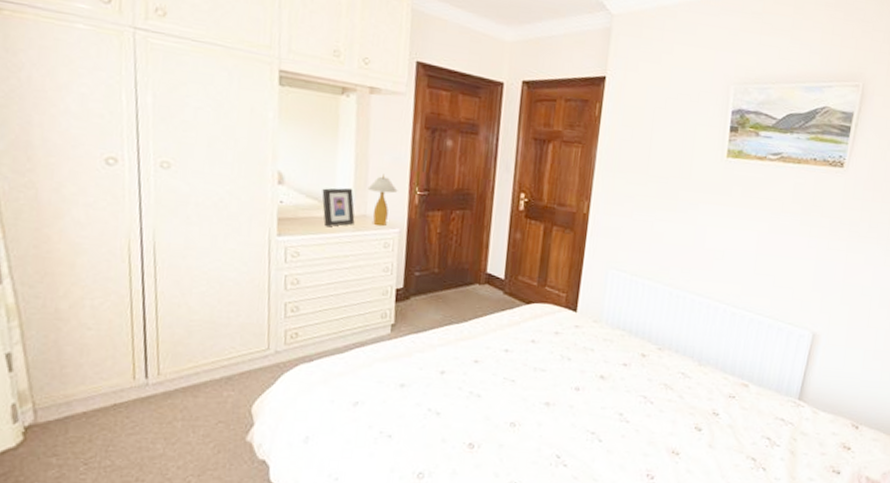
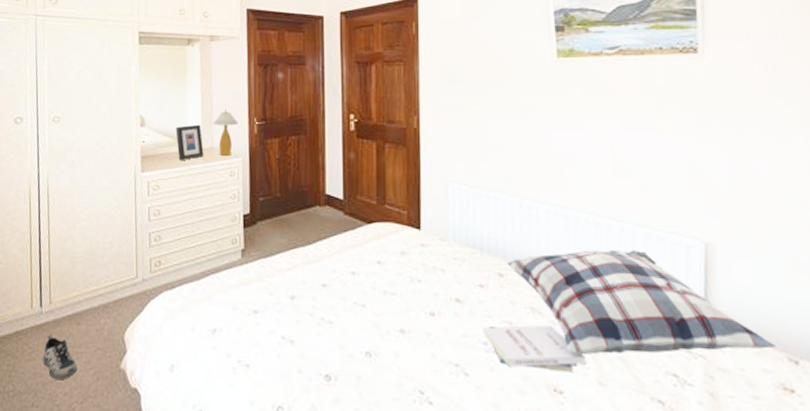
shoe: none [149,408,194,454] -> present [43,335,77,381]
books: none [620,399,703,438] -> present [483,325,586,373]
cushion: none [651,336,846,423] -> present [507,249,776,355]

